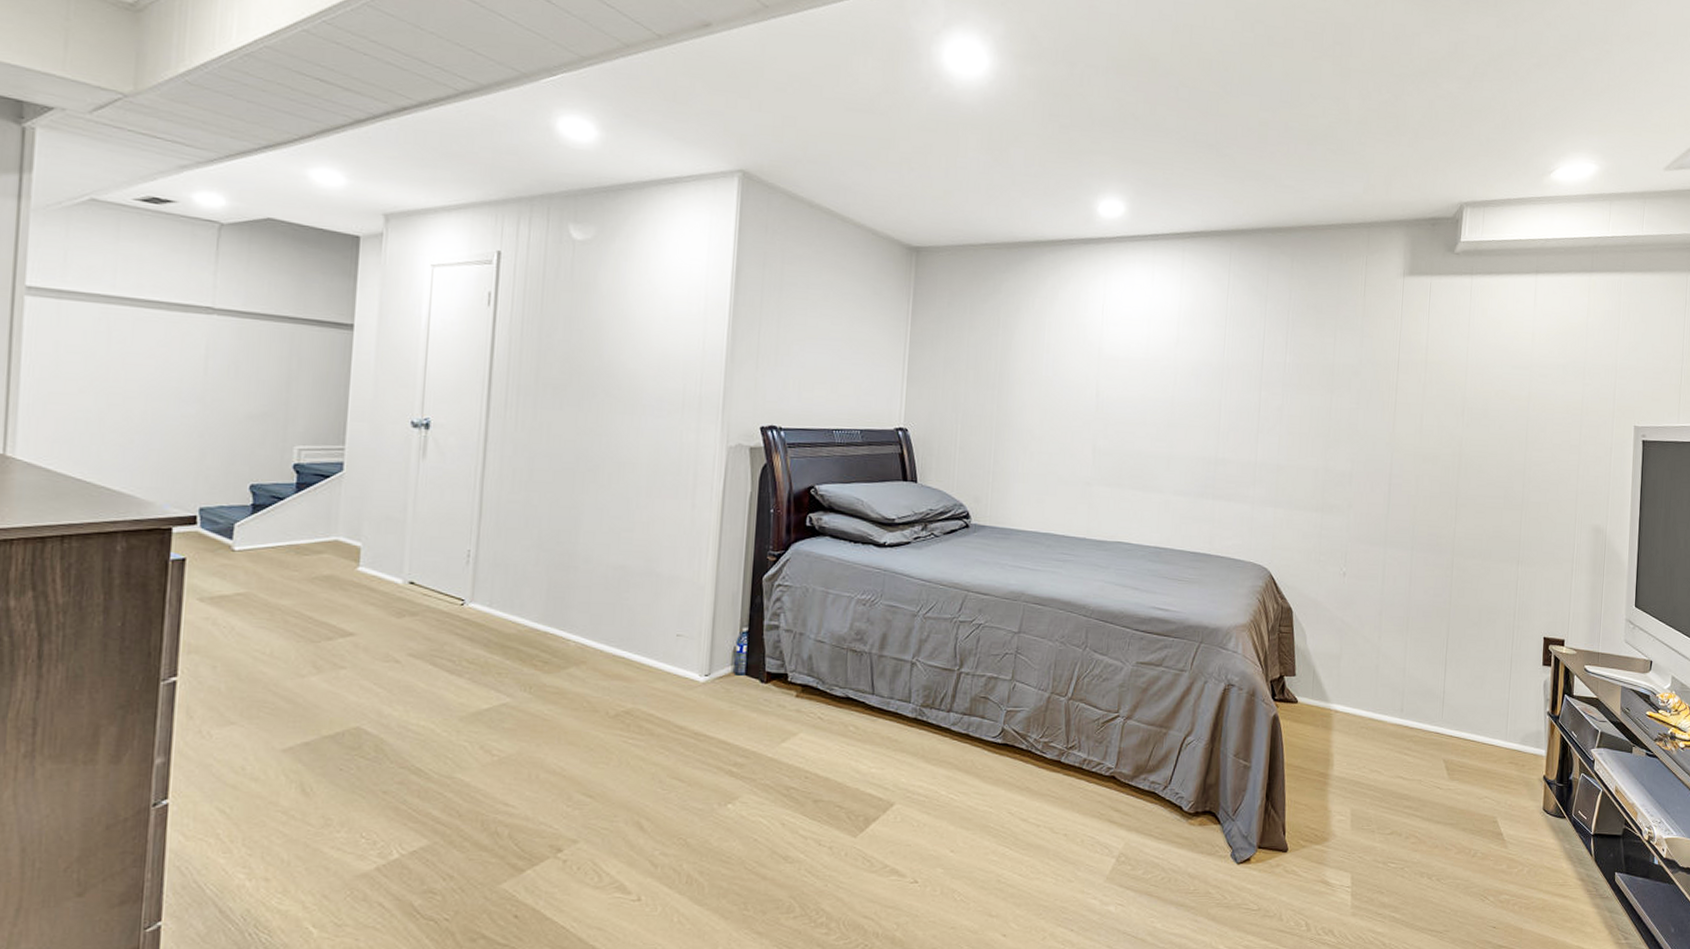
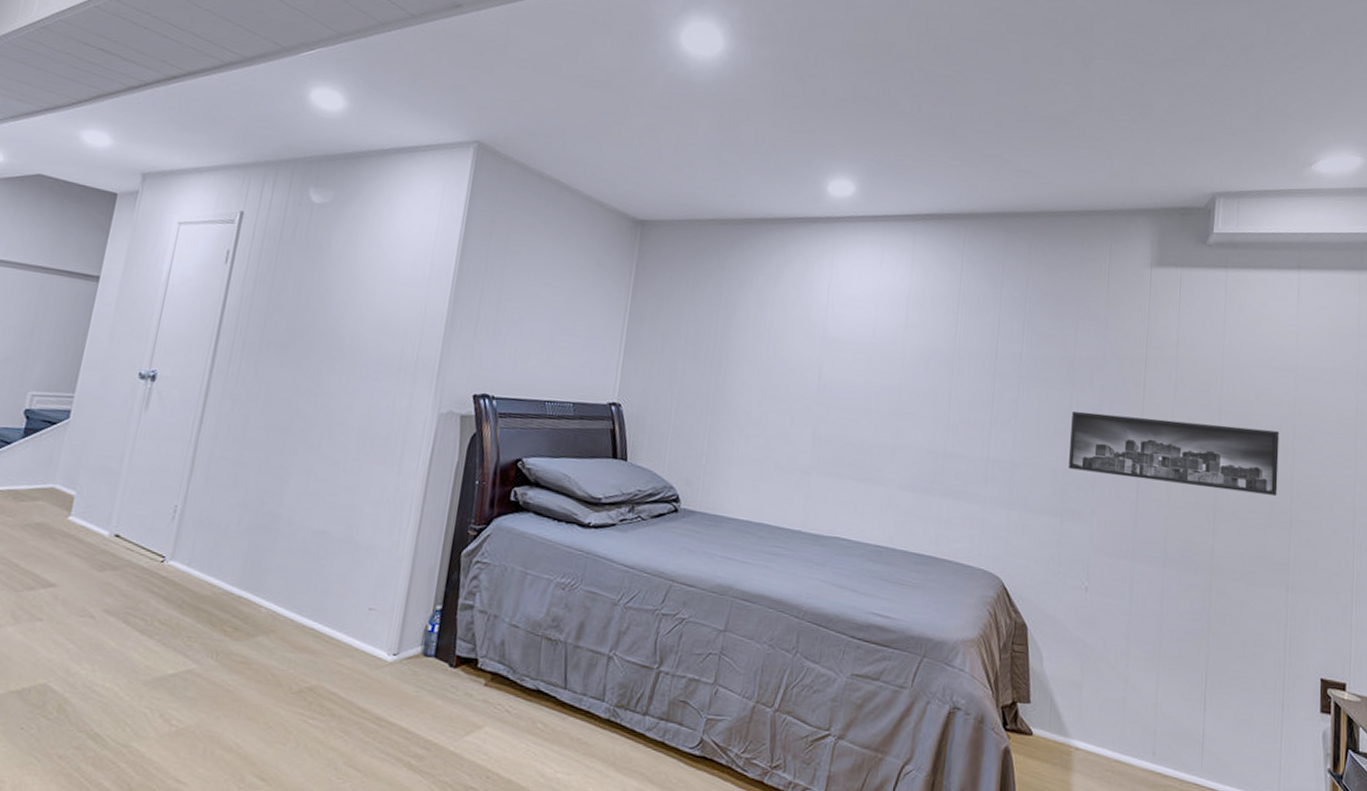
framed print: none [1328,414,1515,482] -> present [1069,411,1280,496]

